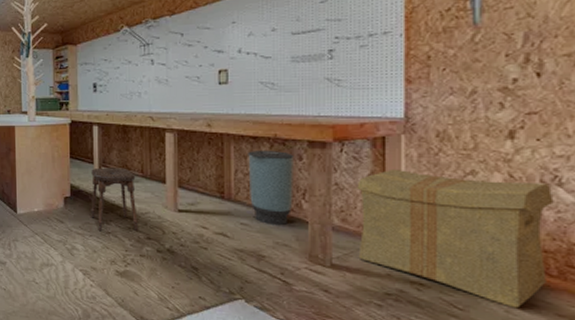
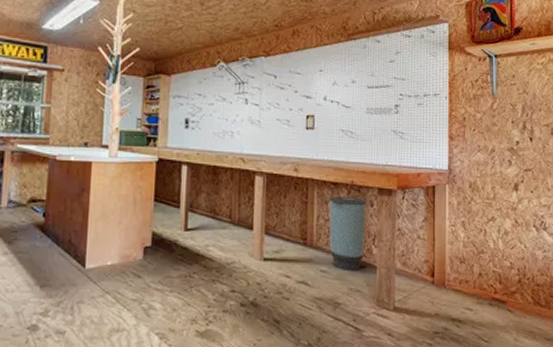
stool: present [91,167,138,232] -> none [173,212,223,286]
cardboard box: present [357,168,554,309] -> none [414,215,542,336]

